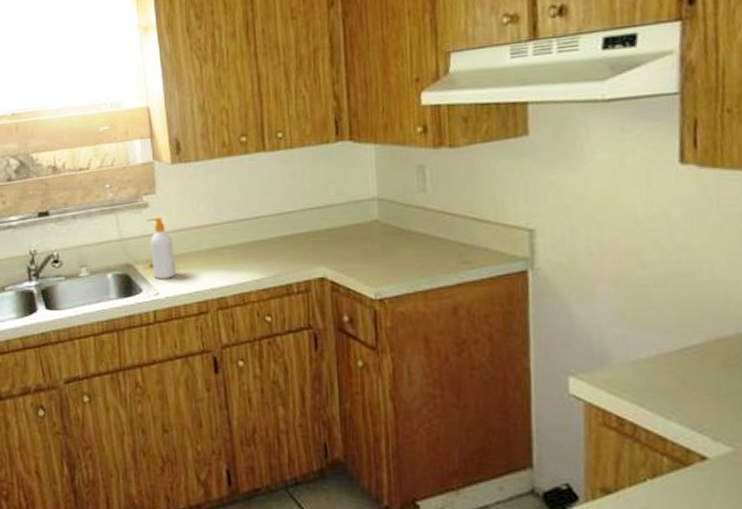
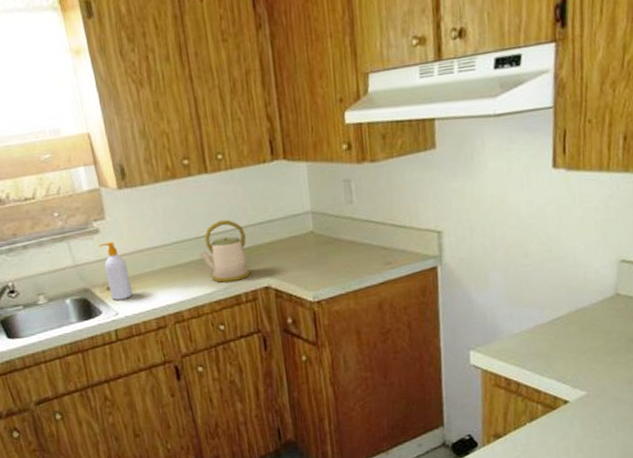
kettle: none [251,201,304,269] -> present [200,219,251,283]

